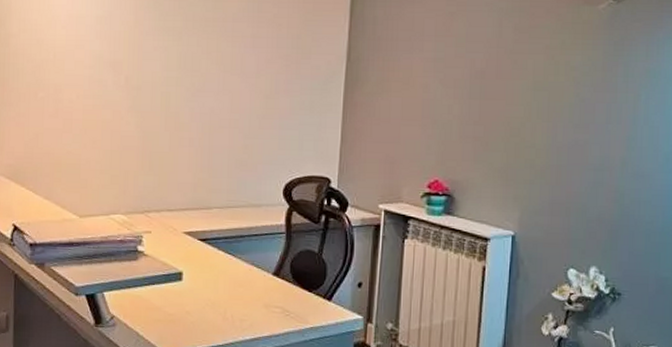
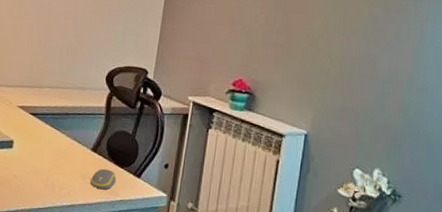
computer mouse: none [274,294,304,317] -> present [90,168,117,190]

